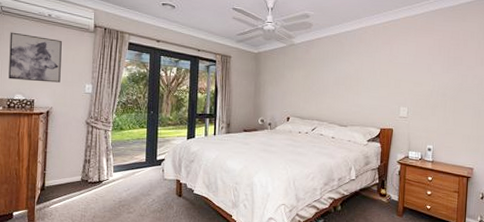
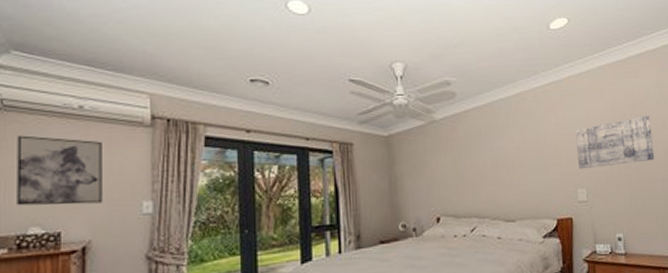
wall art: none [404,54,470,92] -> present [575,116,655,170]

